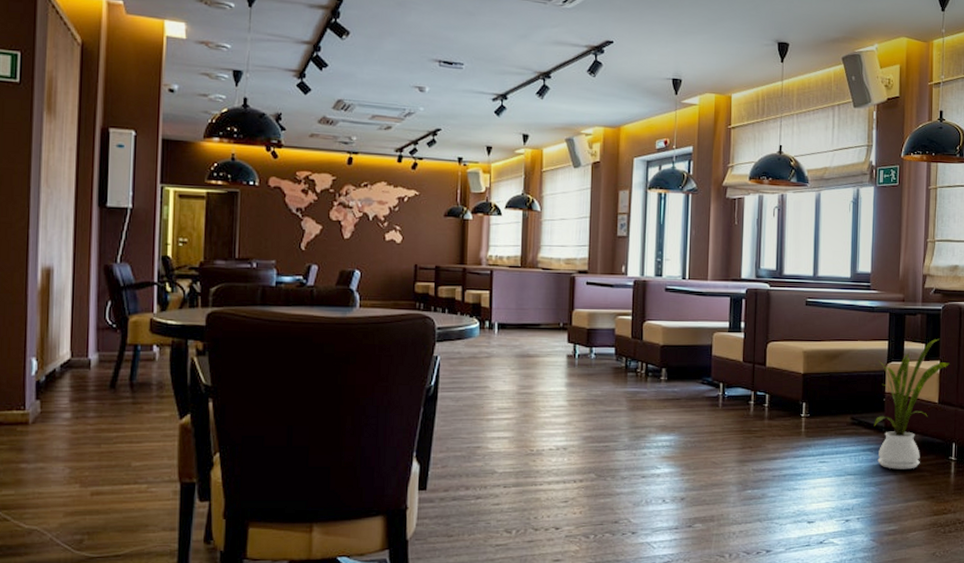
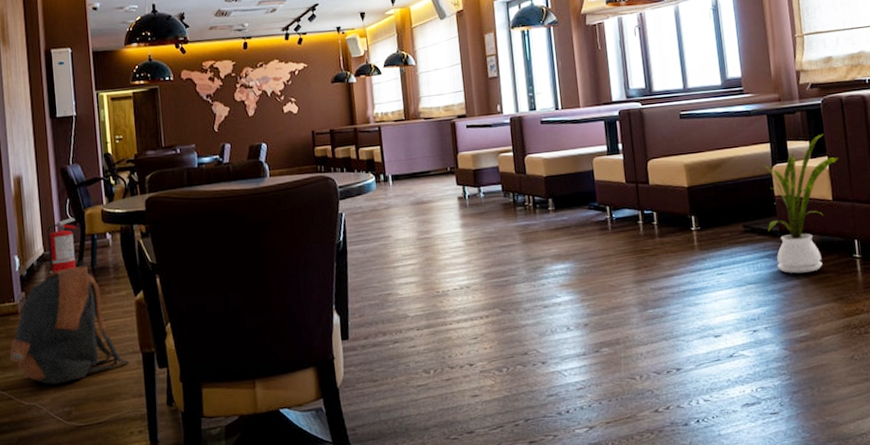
backpack: none [10,371,163,509] -> present [9,259,129,385]
fire extinguisher: none [75,323,116,384] -> present [46,218,76,275]

